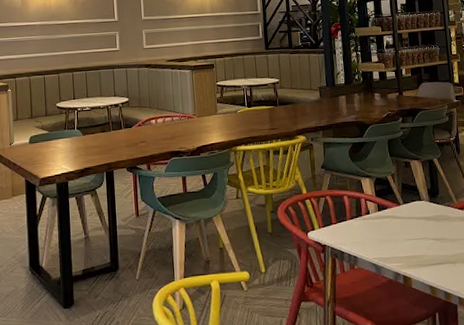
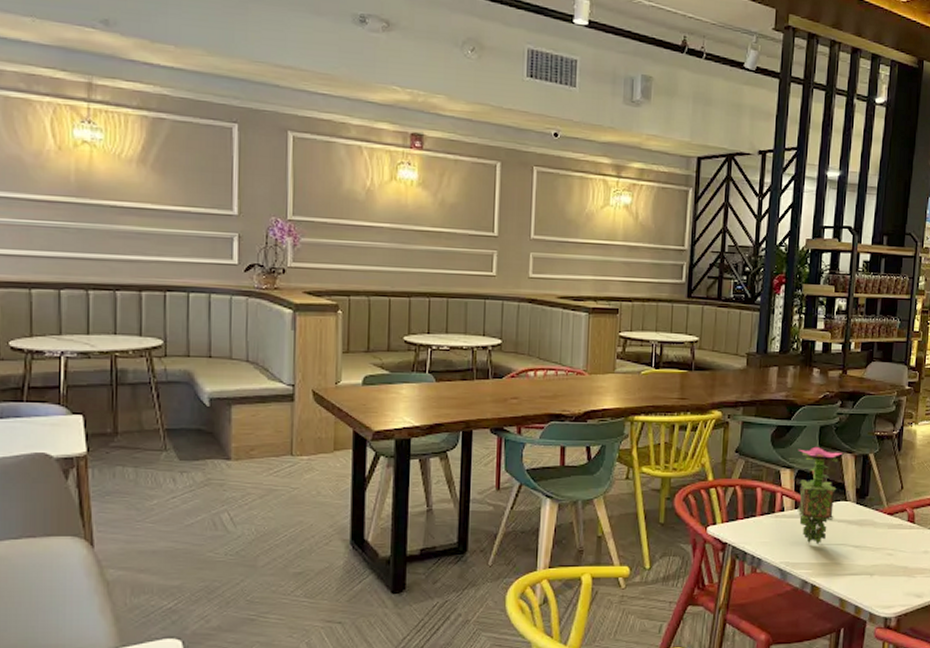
flower: none [372,157,415,240] -> present [797,446,848,544]

